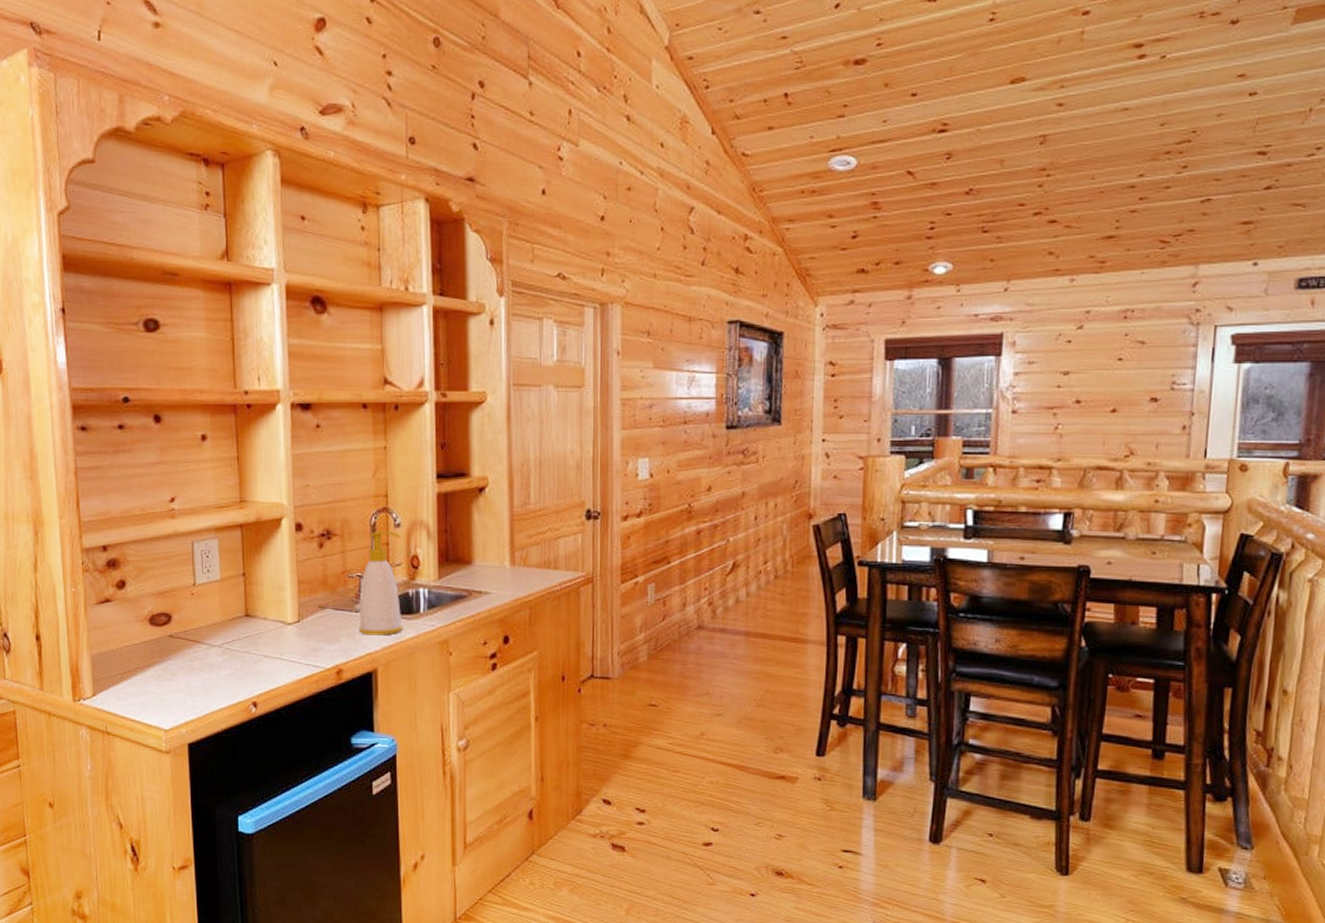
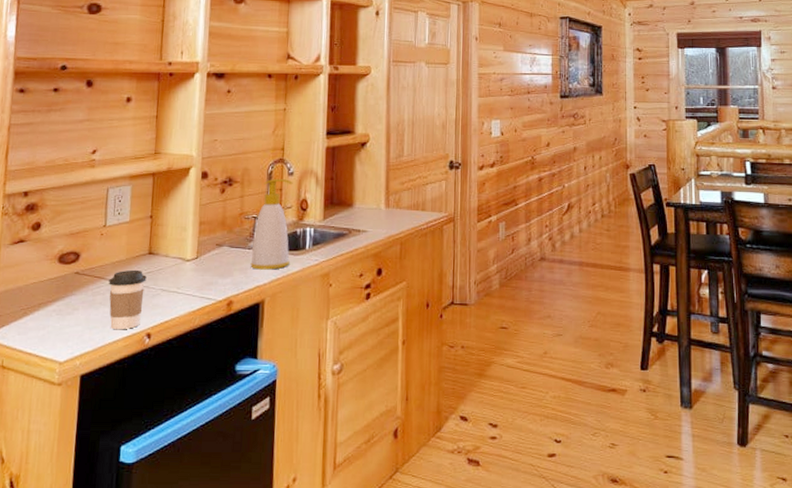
coffee cup: none [206,633,246,698] -> present [109,269,147,330]

